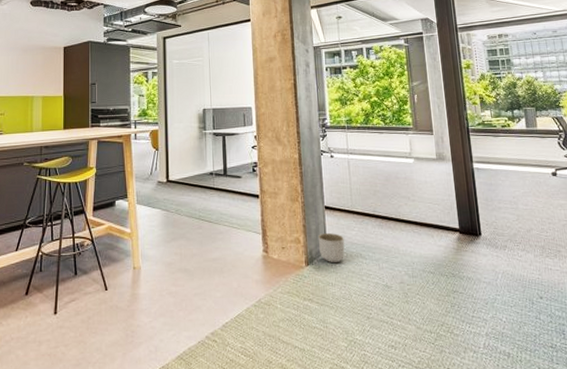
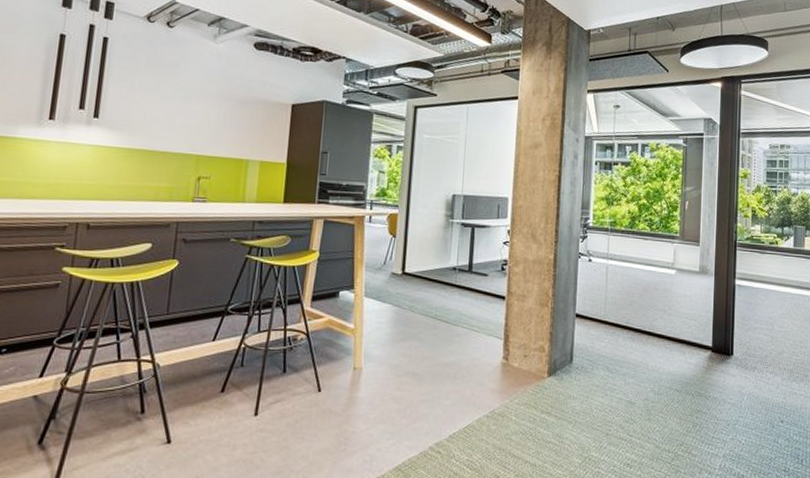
planter: present [317,233,345,263] -> none [564,343,592,376]

